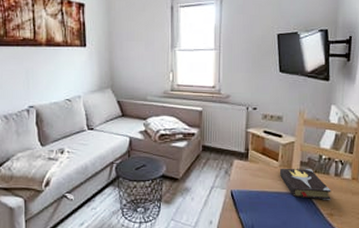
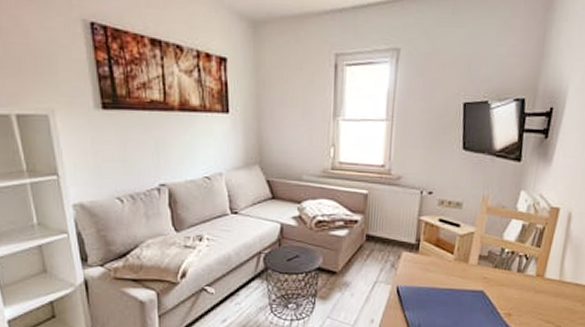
hardback book: present [279,168,331,201] -> none [453,262,512,300]

